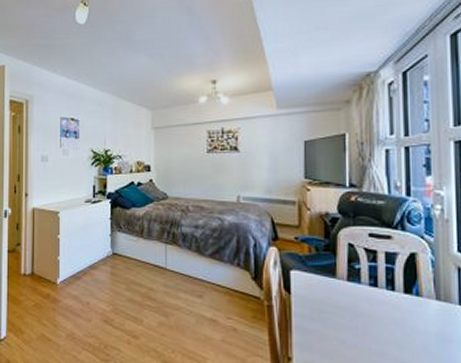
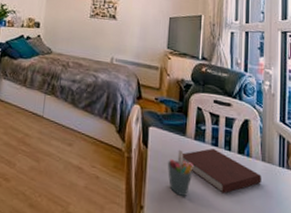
pen holder: none [315,293,349,345] -> present [167,149,193,196]
notebook: none [334,289,437,340] -> present [182,148,261,194]

